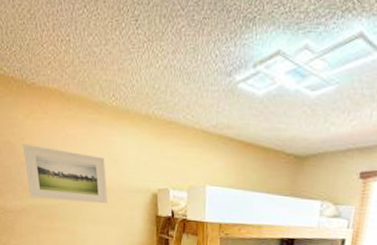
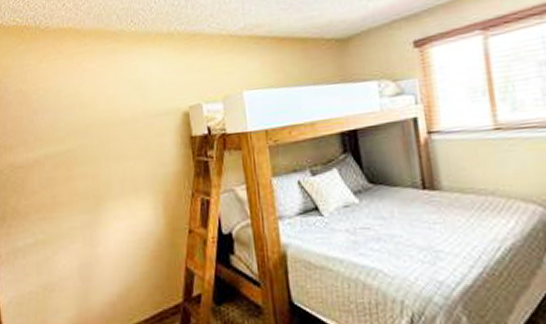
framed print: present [22,144,108,204] -> none [35,85,133,146]

